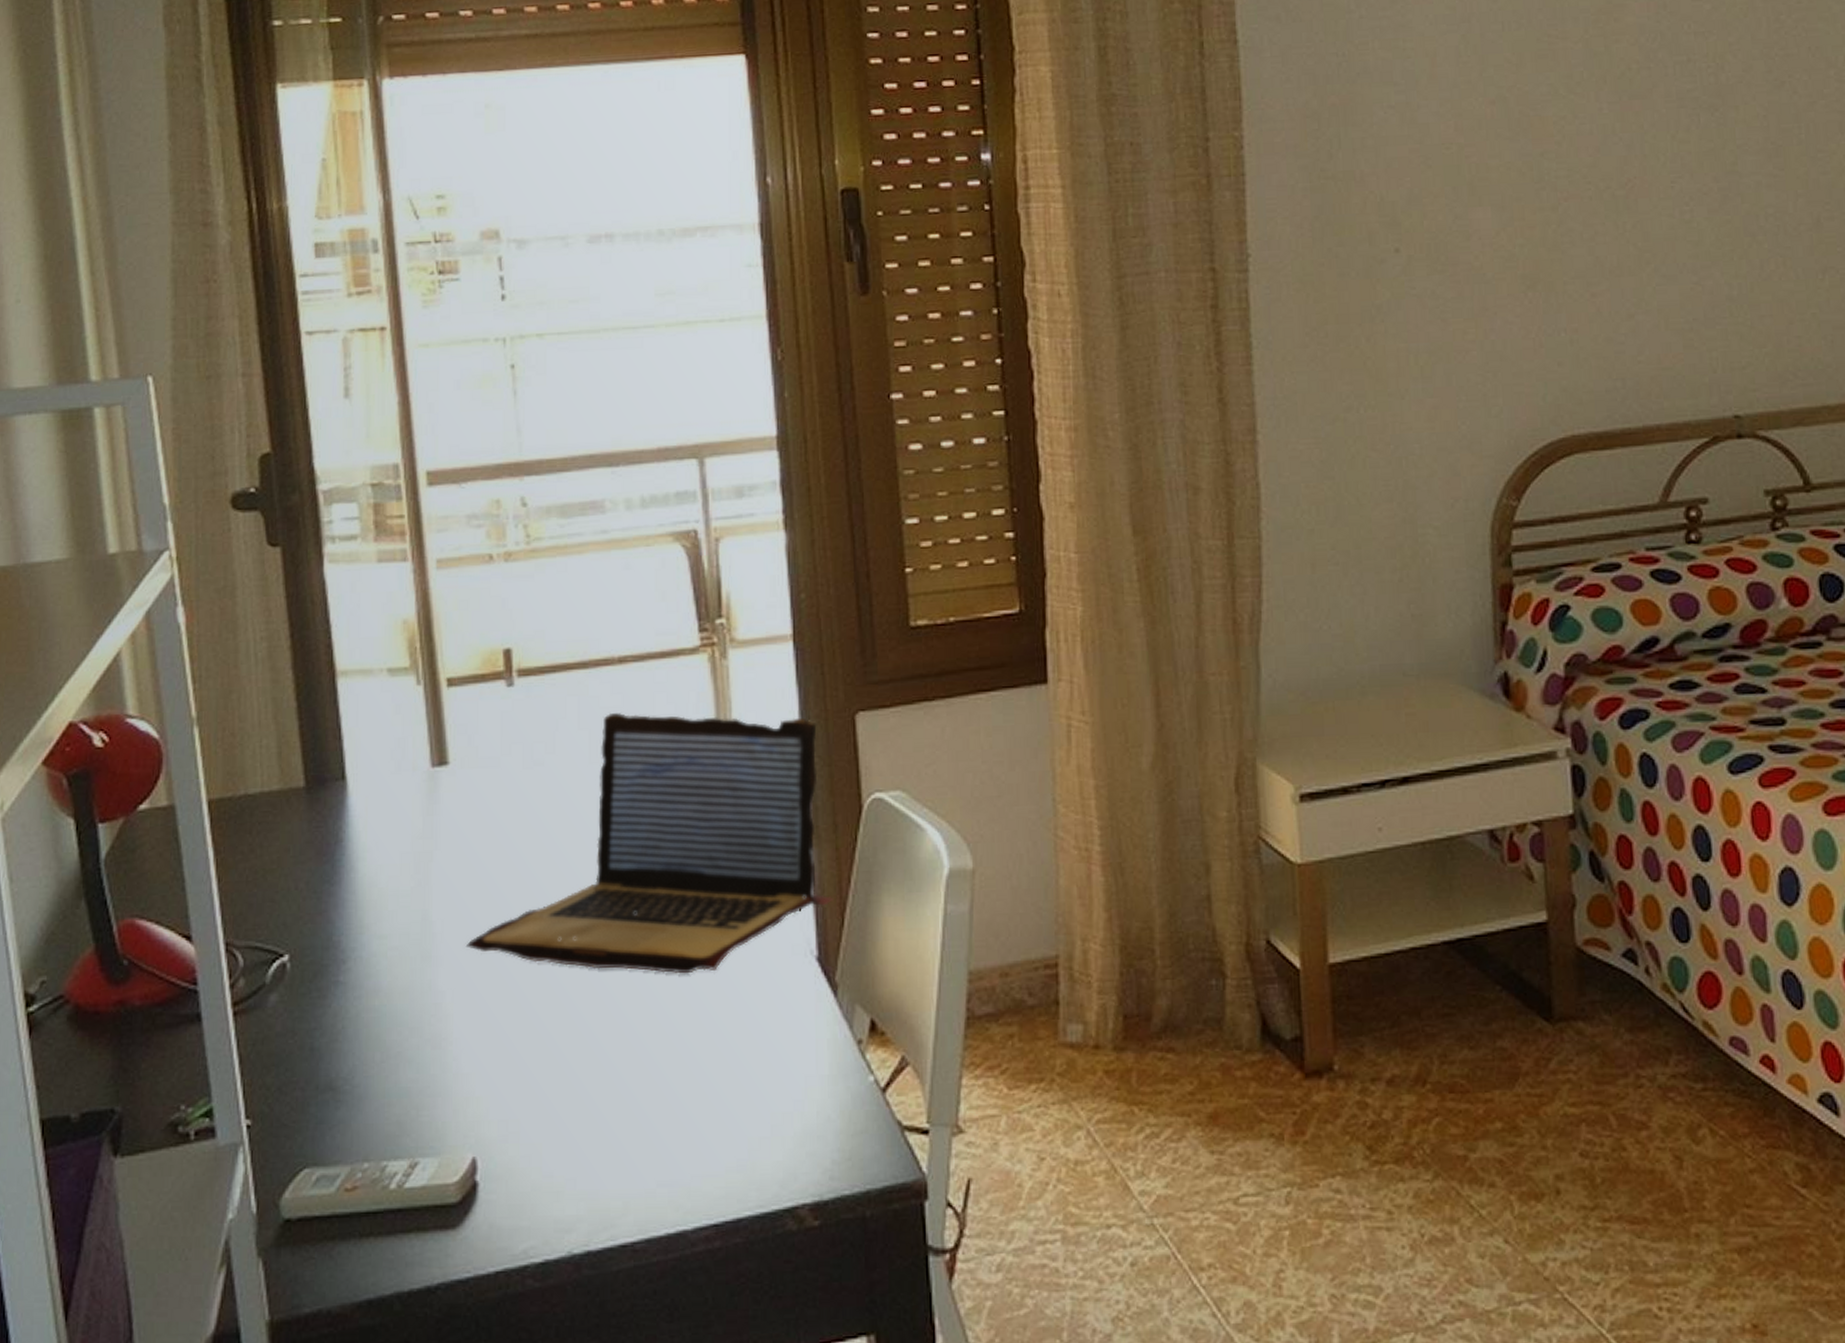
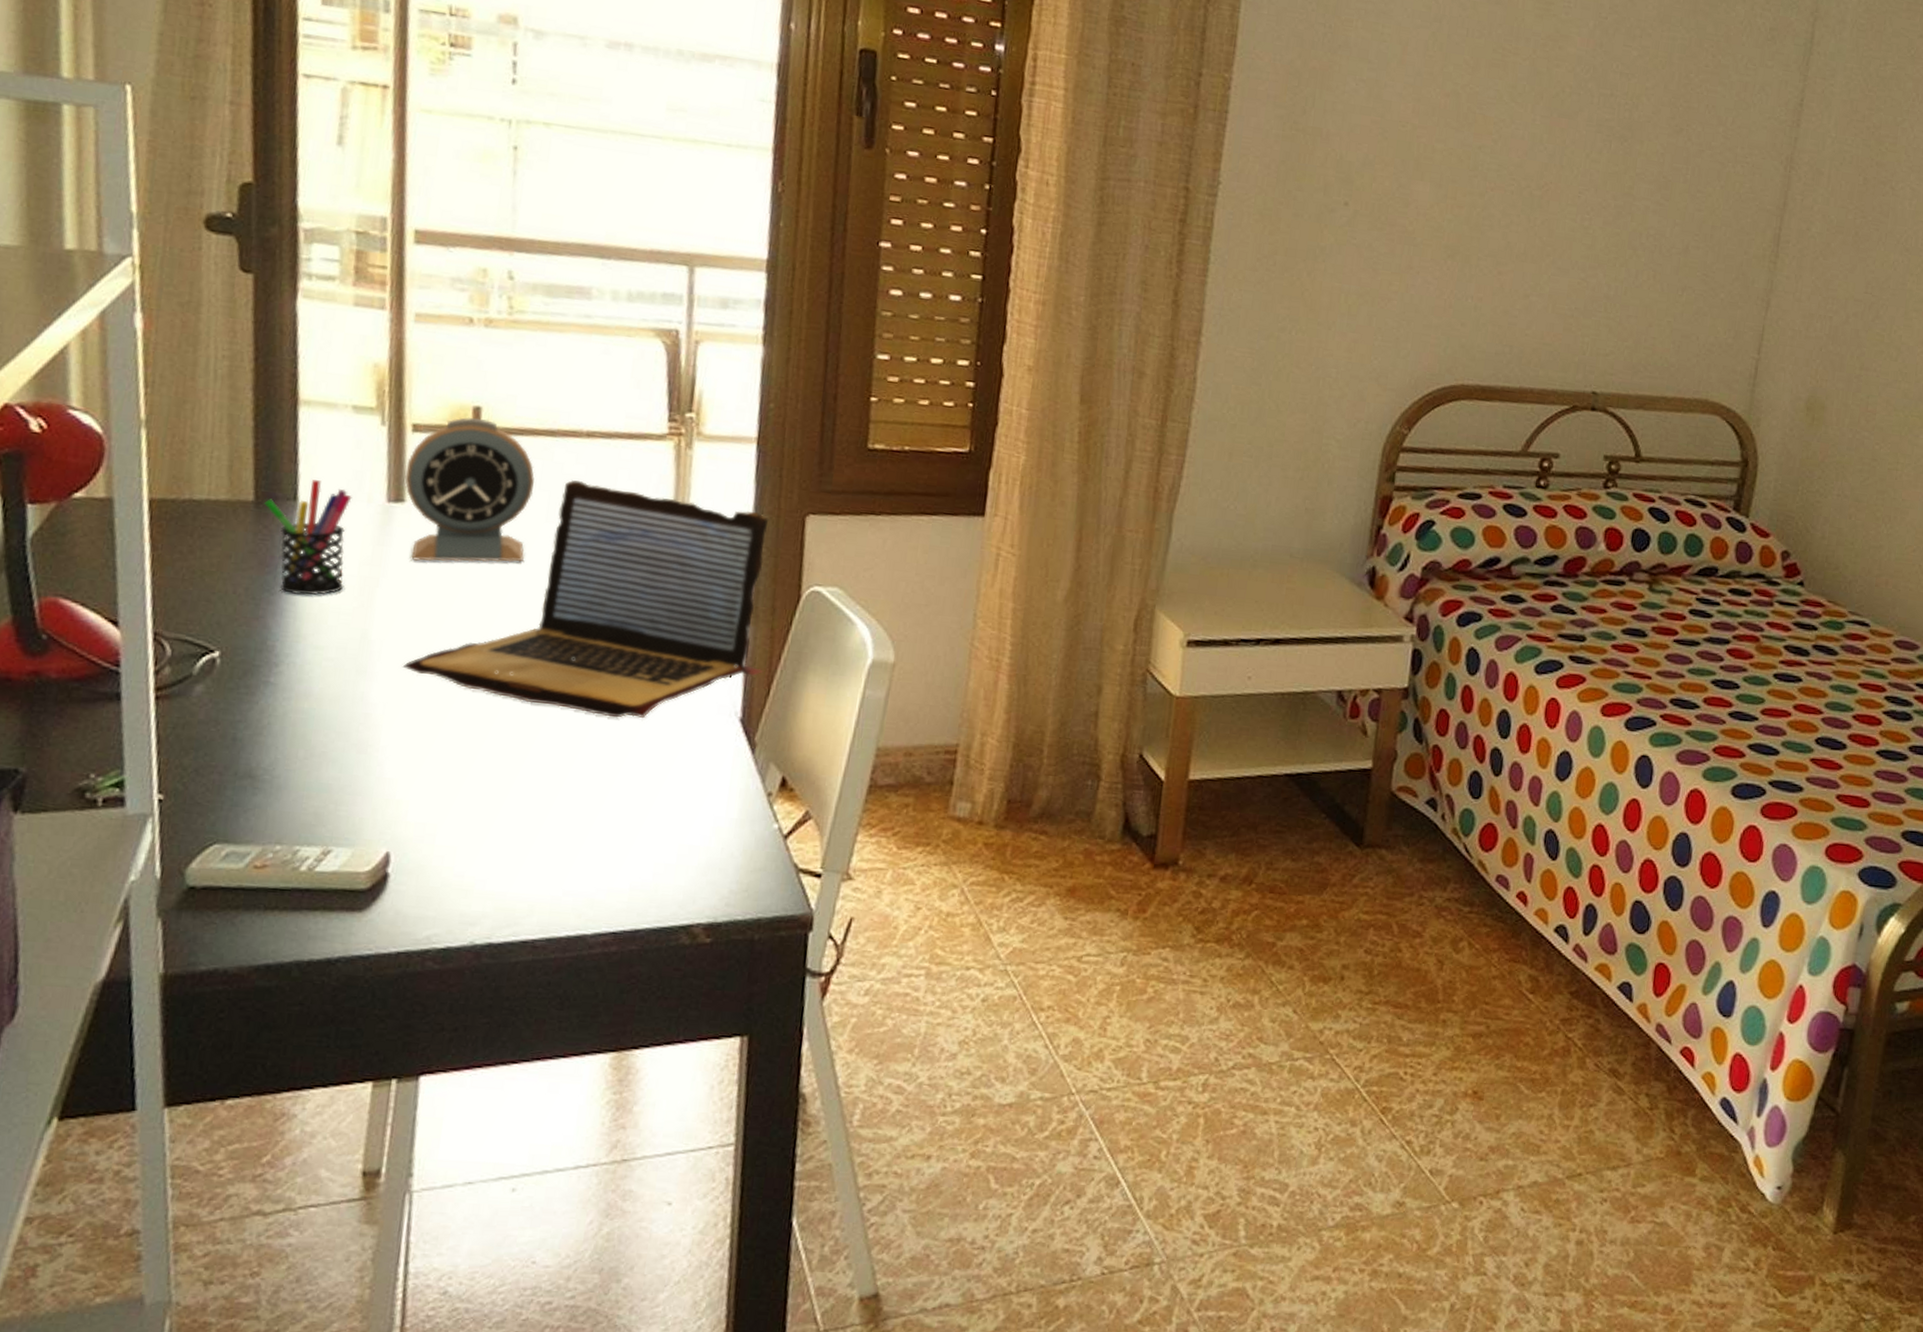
pen holder: none [315,754,400,881] -> present [264,480,352,595]
alarm clock: none [445,661,572,827] -> present [405,417,534,563]

